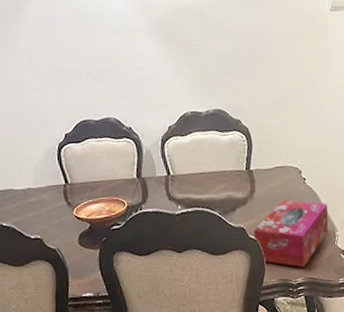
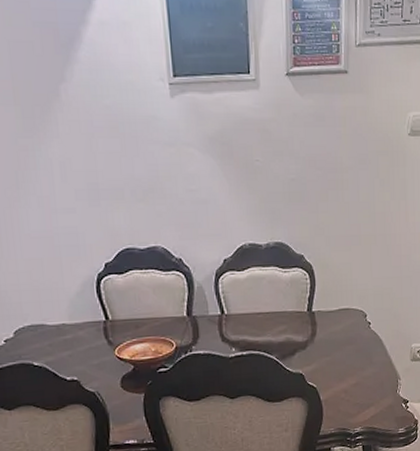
tissue box: present [253,199,329,268] -> none [312,344,392,417]

